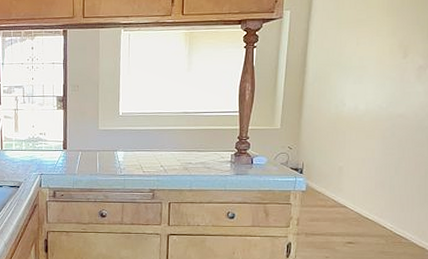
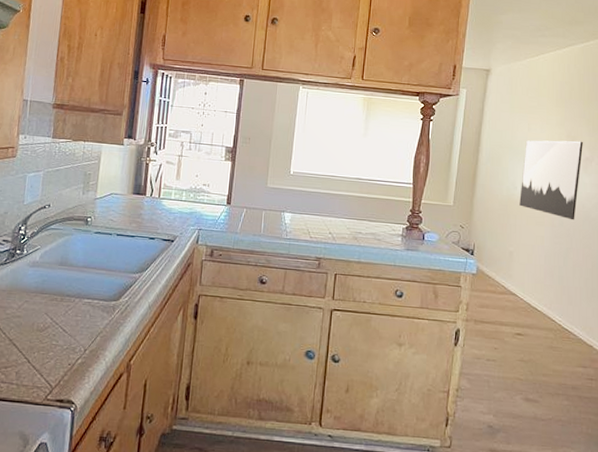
wall art: none [348,49,416,131] -> present [519,140,583,220]

